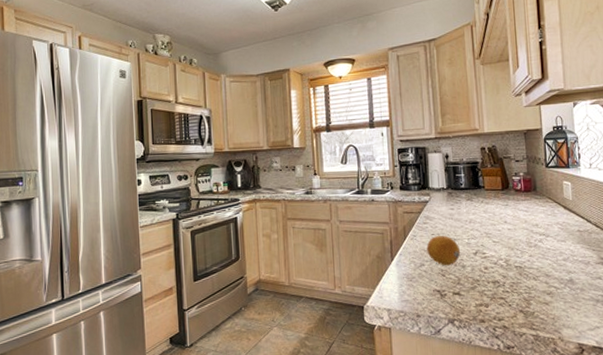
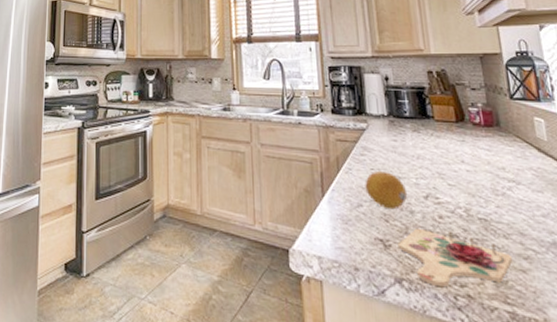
cutting board: none [451,278,539,323] -> present [397,229,513,288]

